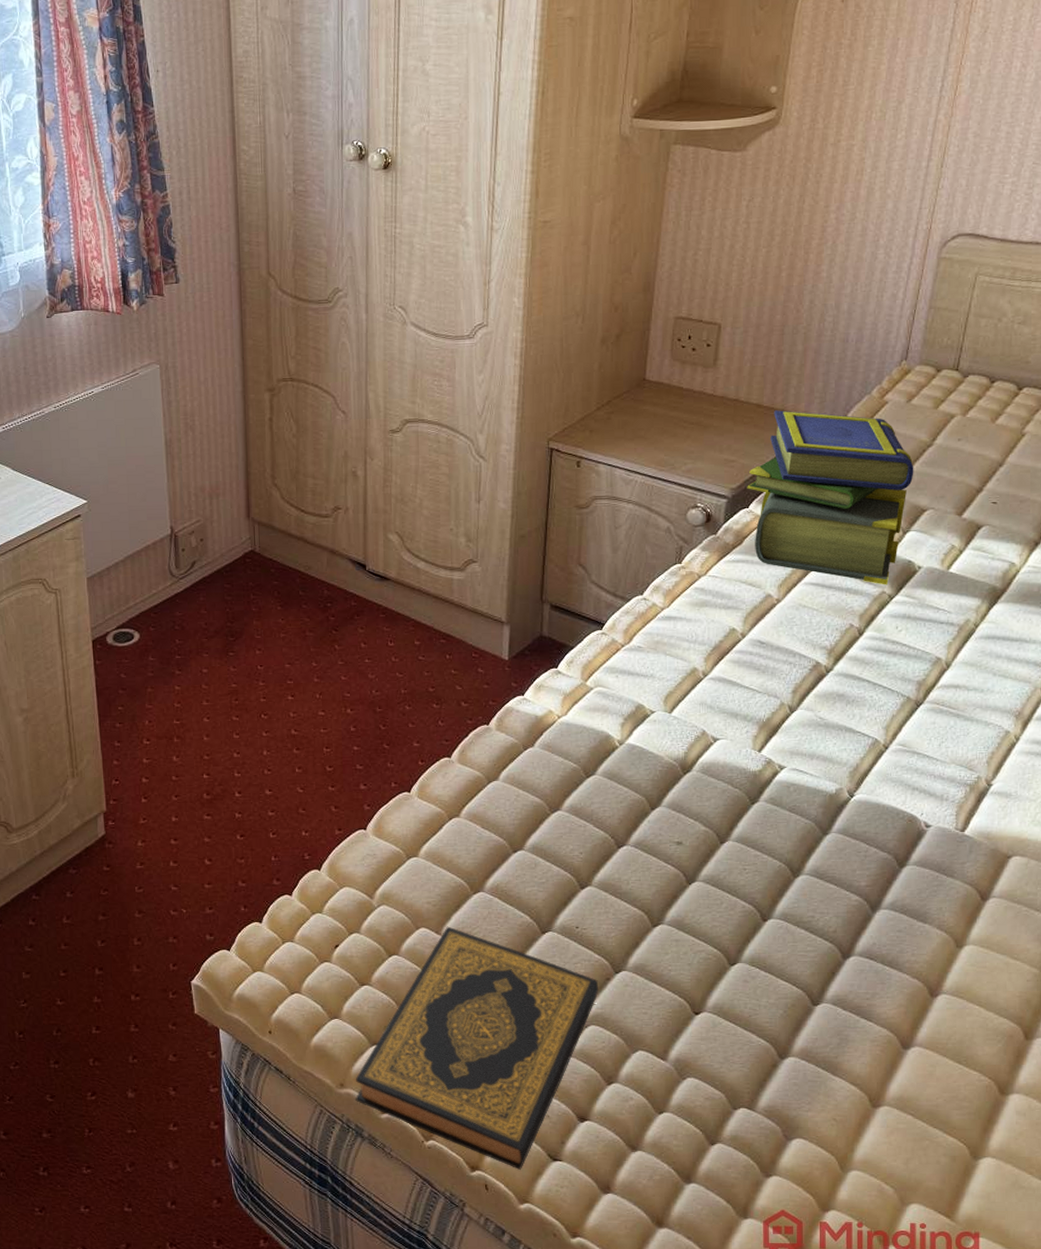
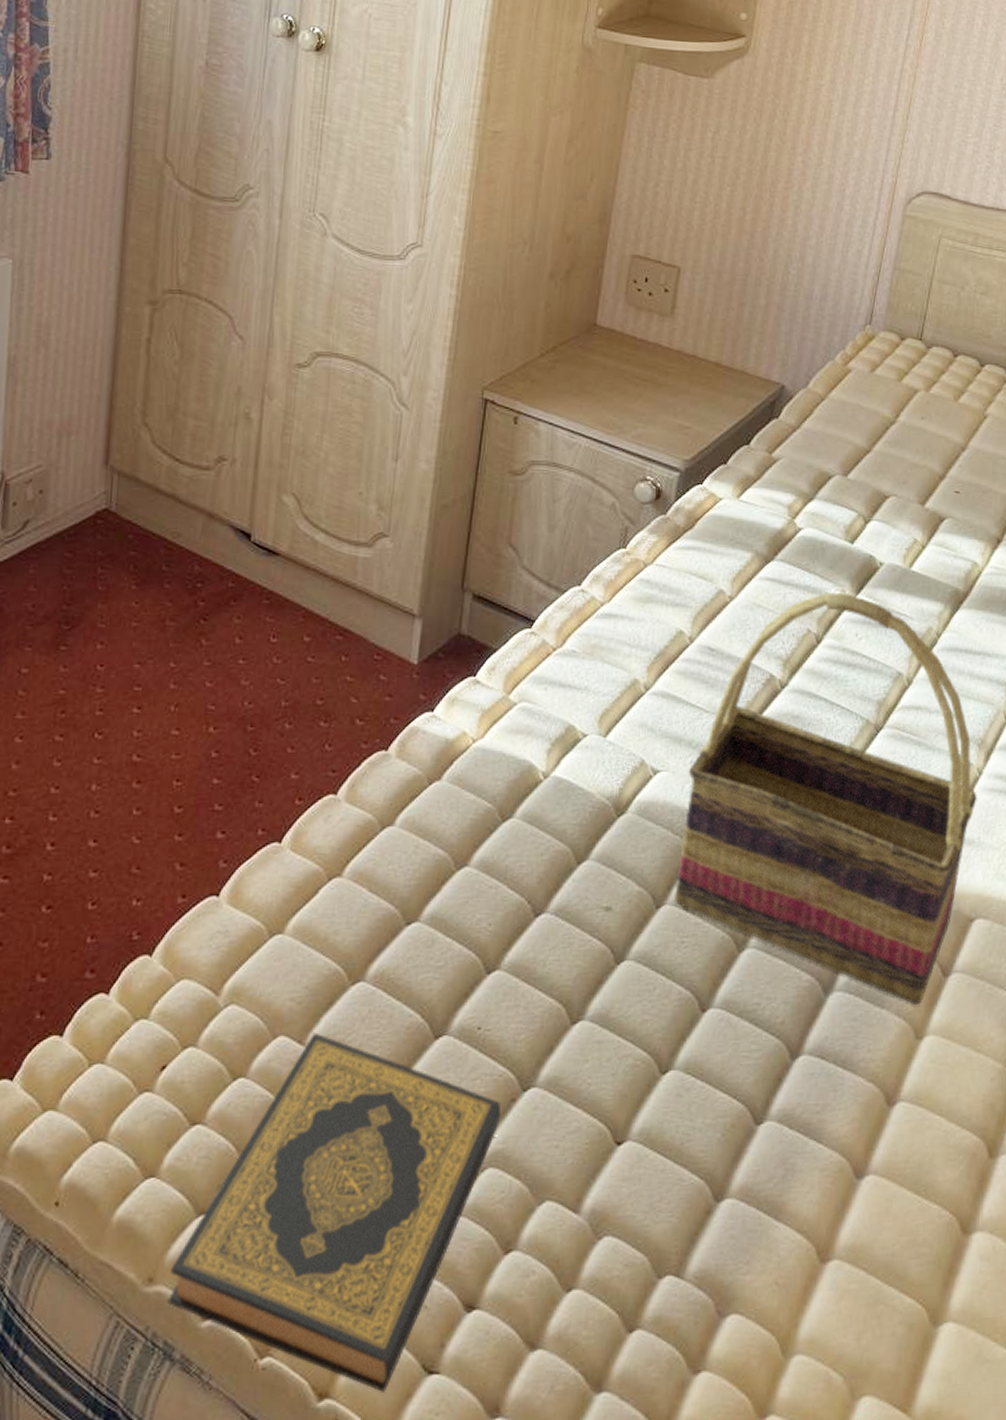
woven basket: none [736,593,1014,921] -> present [675,592,977,1004]
stack of books: present [747,410,914,585] -> none [701,371,877,584]

